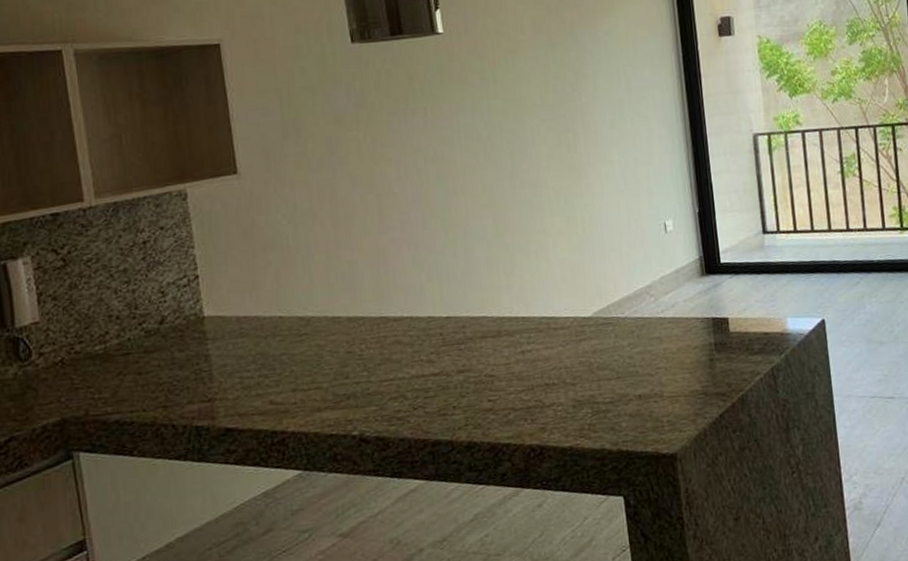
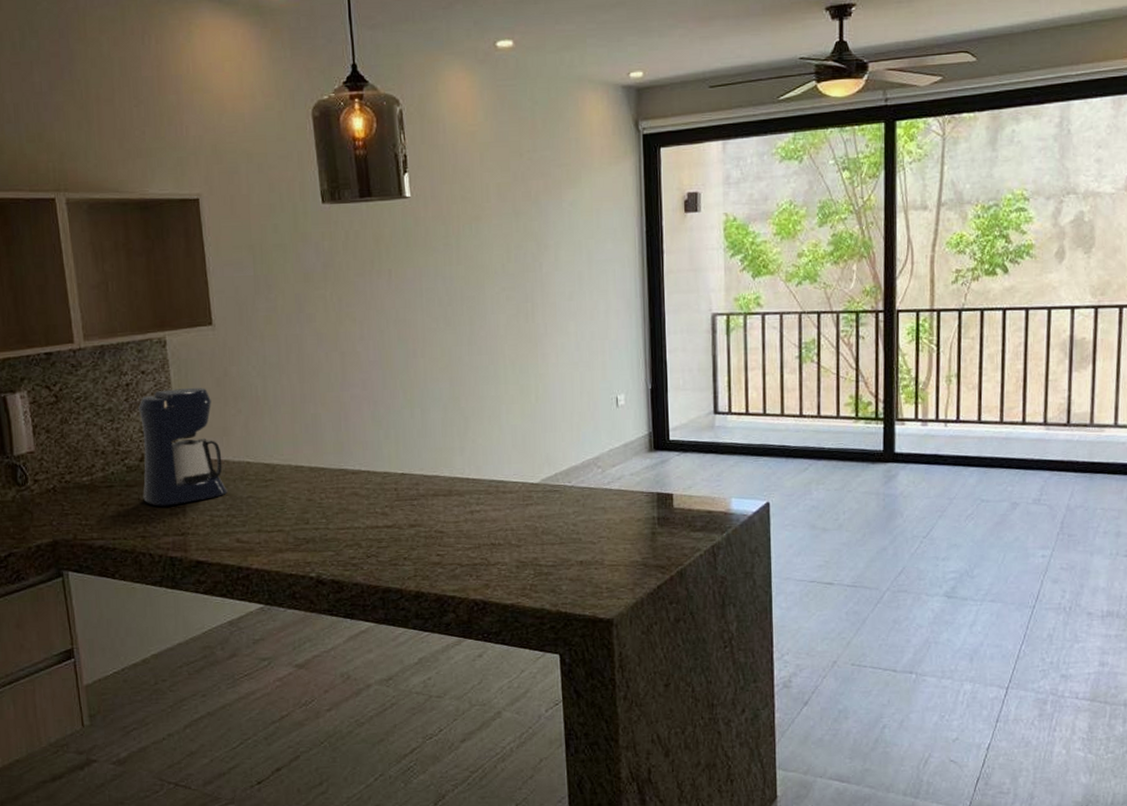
coffee maker: none [157,240,258,372] -> present [138,387,228,506]

